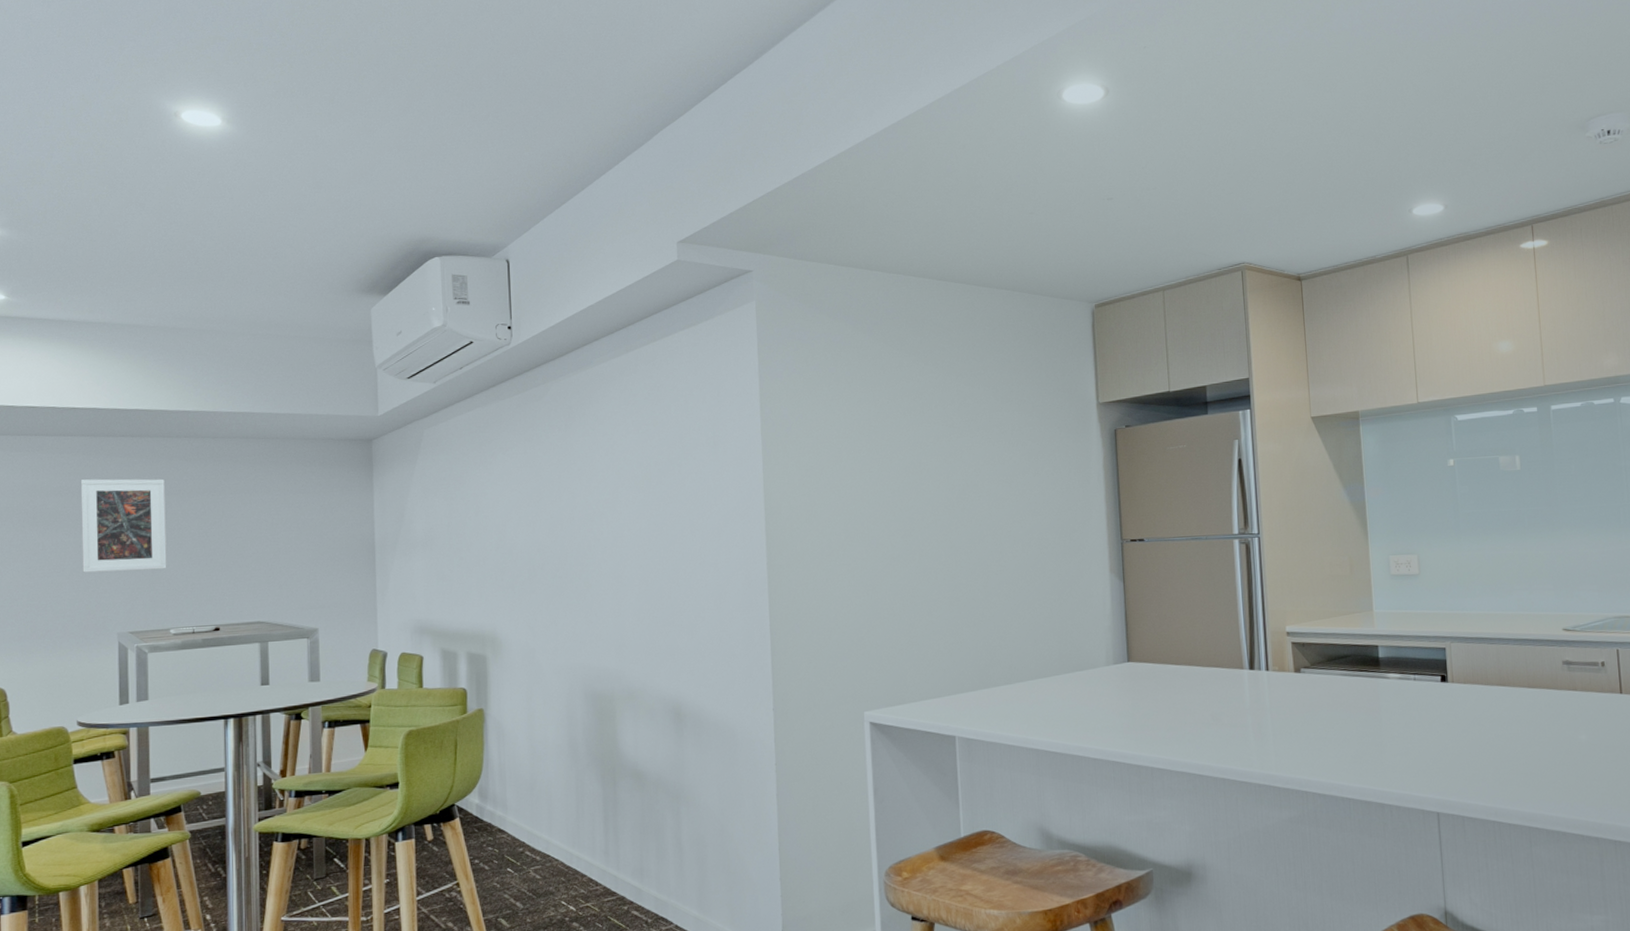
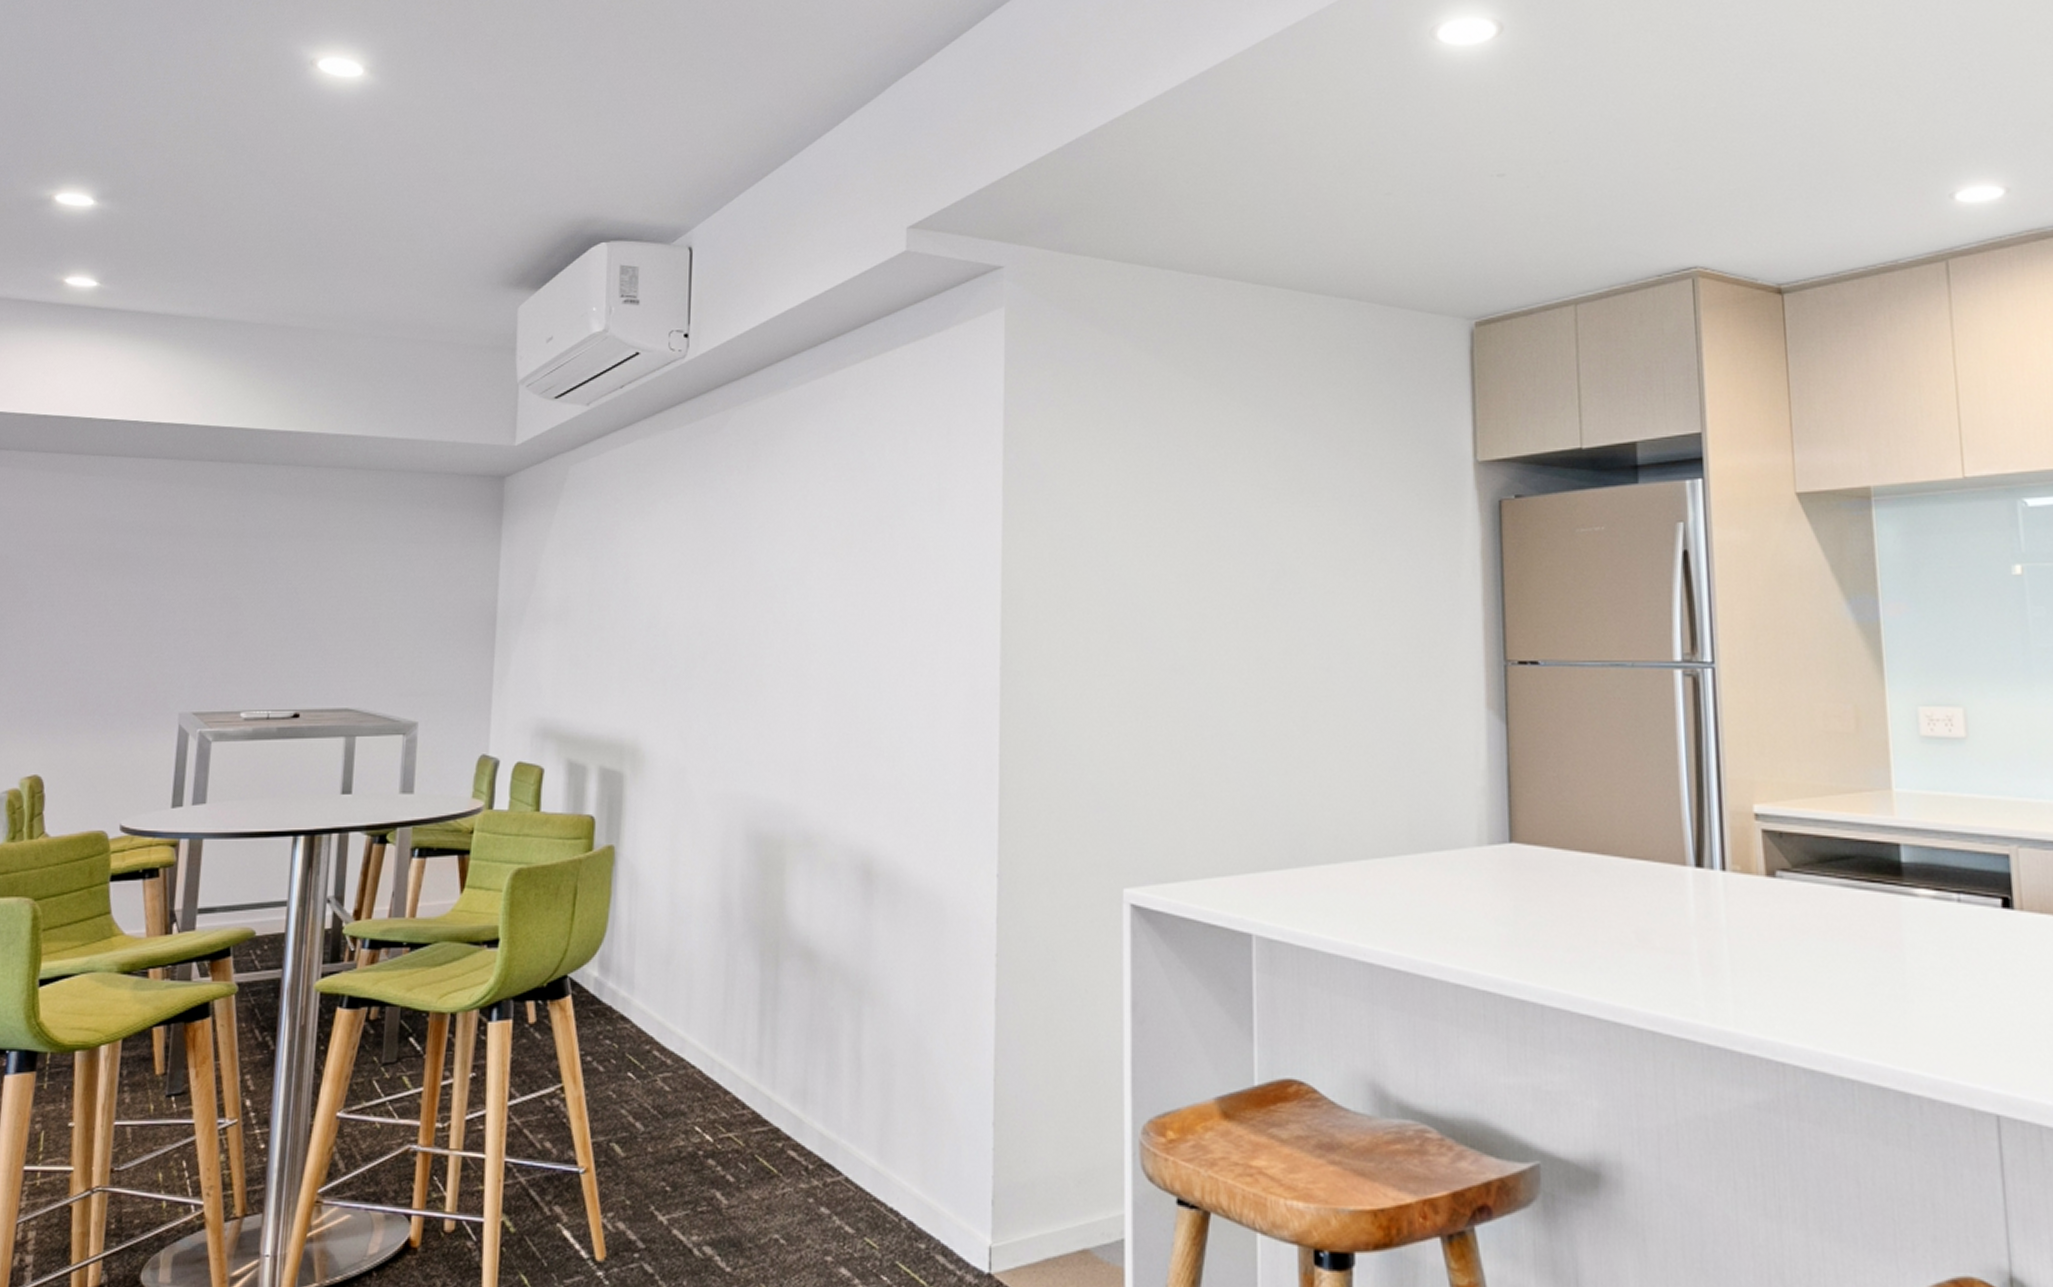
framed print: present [80,478,167,573] -> none [147,513,254,634]

